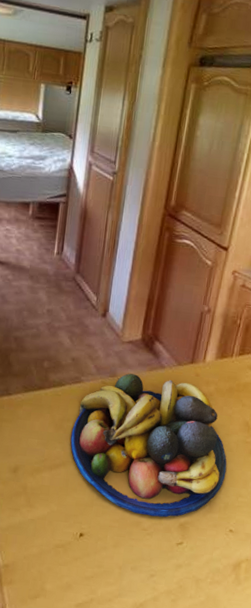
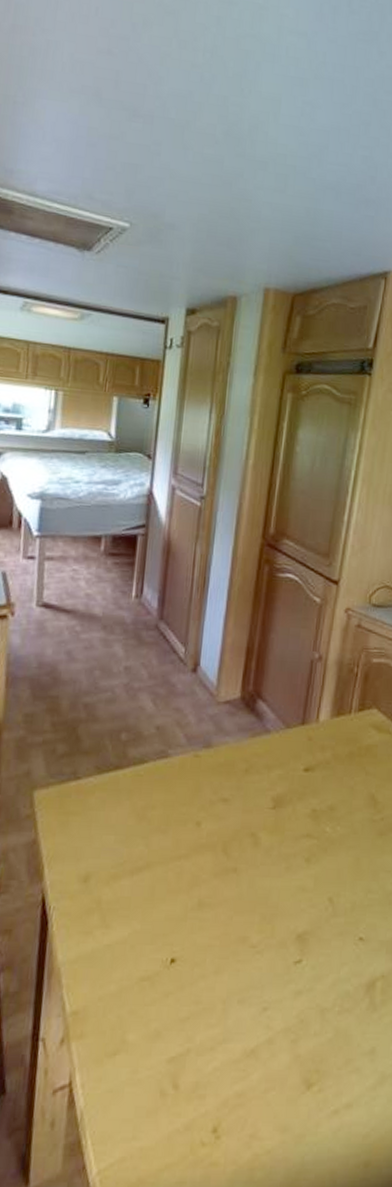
fruit bowl: present [70,373,227,518] -> none [156,742,352,928]

